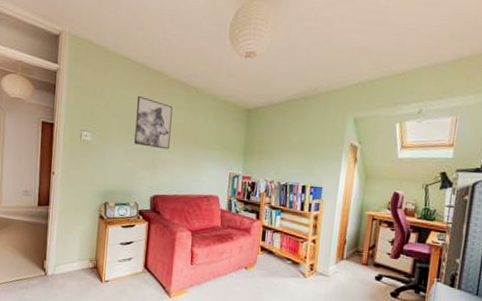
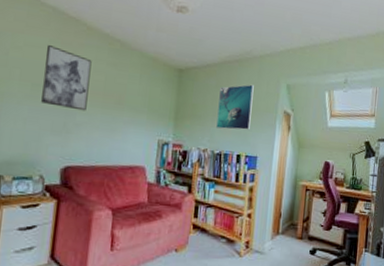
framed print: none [282,119,320,163] -> present [216,84,254,130]

